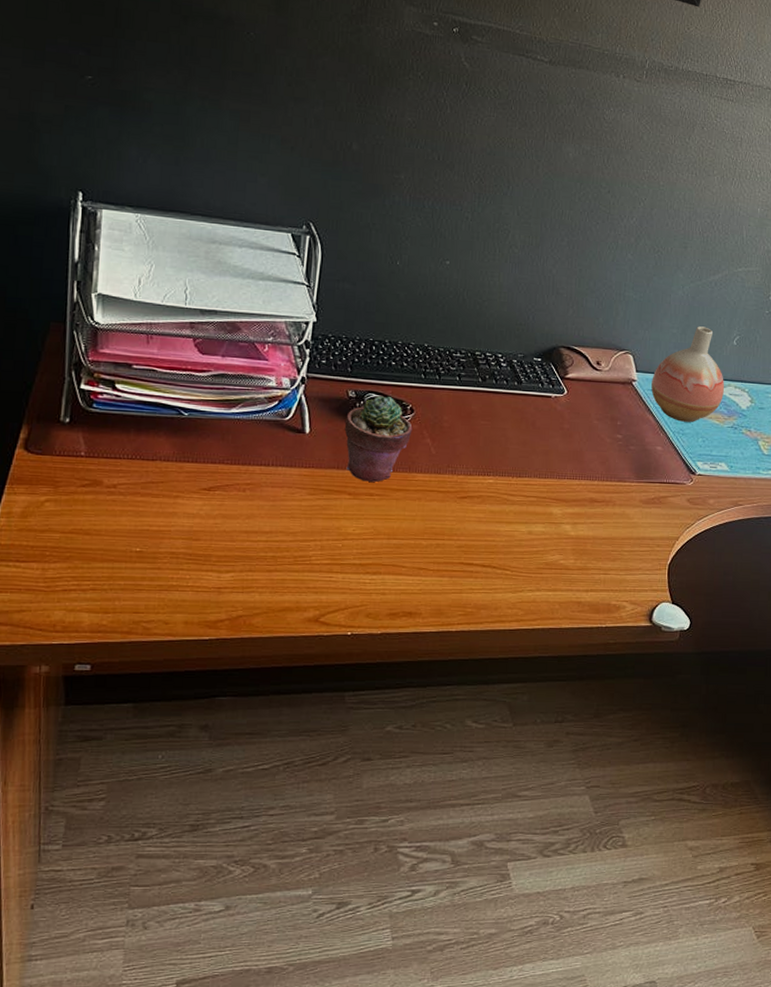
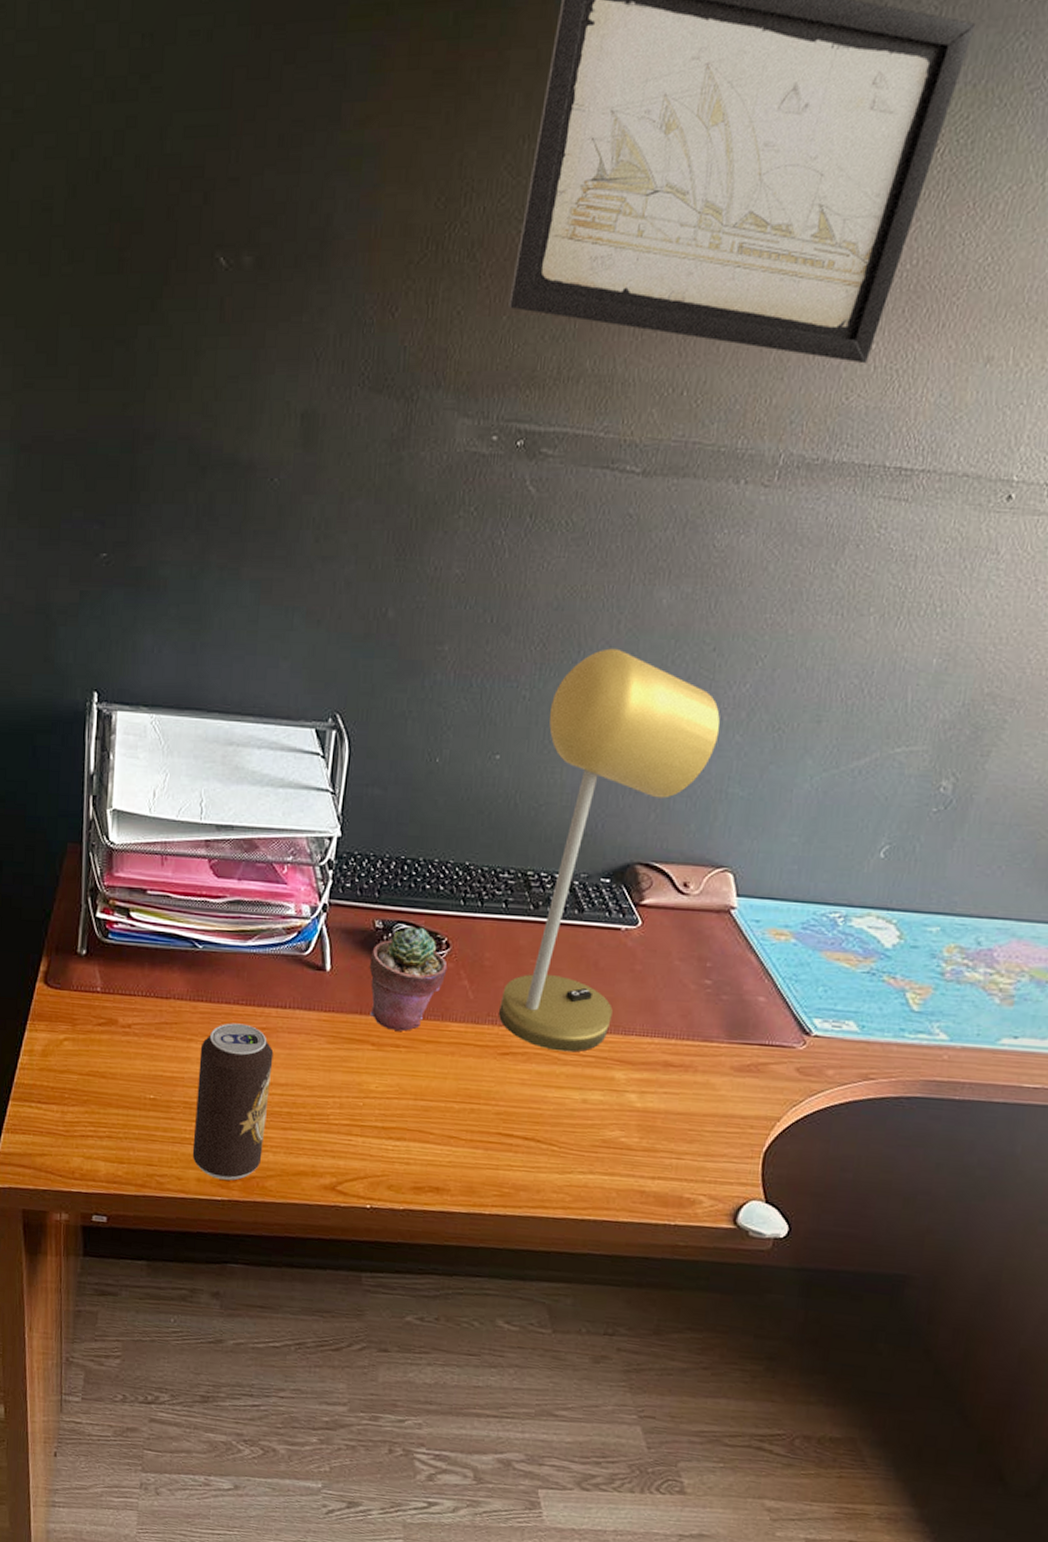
beverage can: none [179,480,258,621] -> present [192,1023,274,1181]
desk lamp: none [456,185,616,494] -> present [498,648,720,1053]
vase: present [651,326,725,422] -> none [756,832,863,965]

